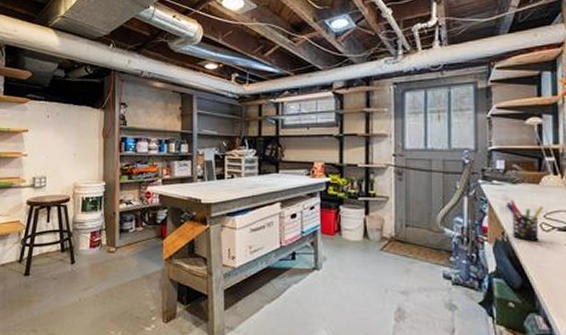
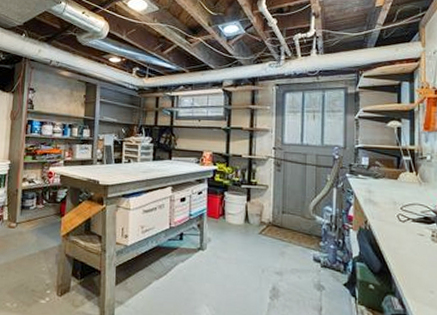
pen holder: present [506,200,543,241] -> none [369,192,400,230]

